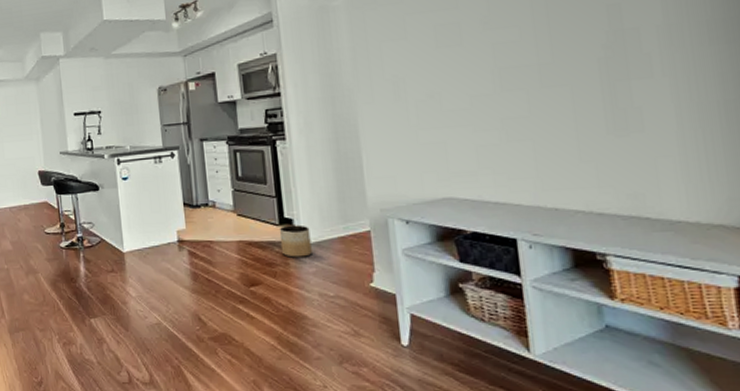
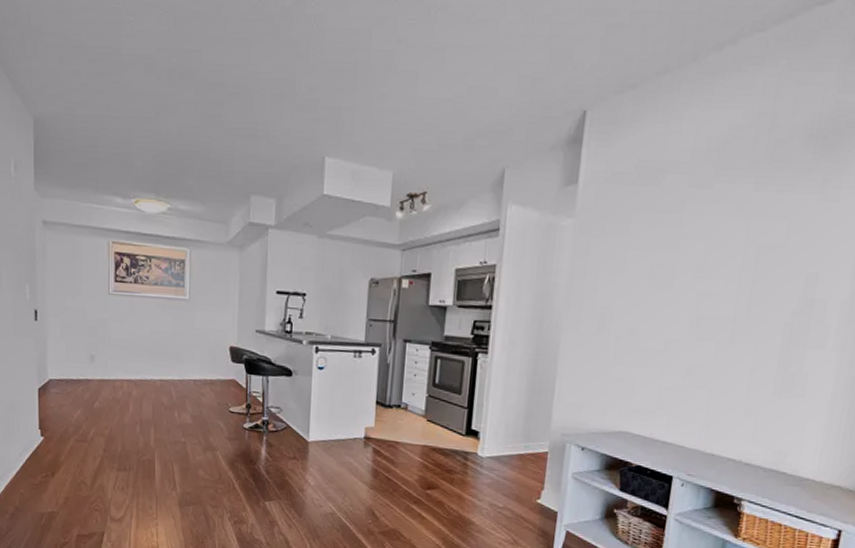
planter: present [279,225,312,258] -> none [462,436,493,469]

